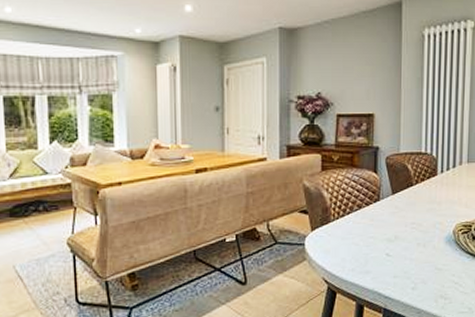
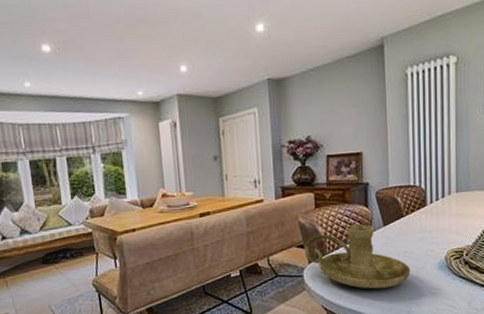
candle holder: none [307,191,418,262] -> present [304,224,411,289]

